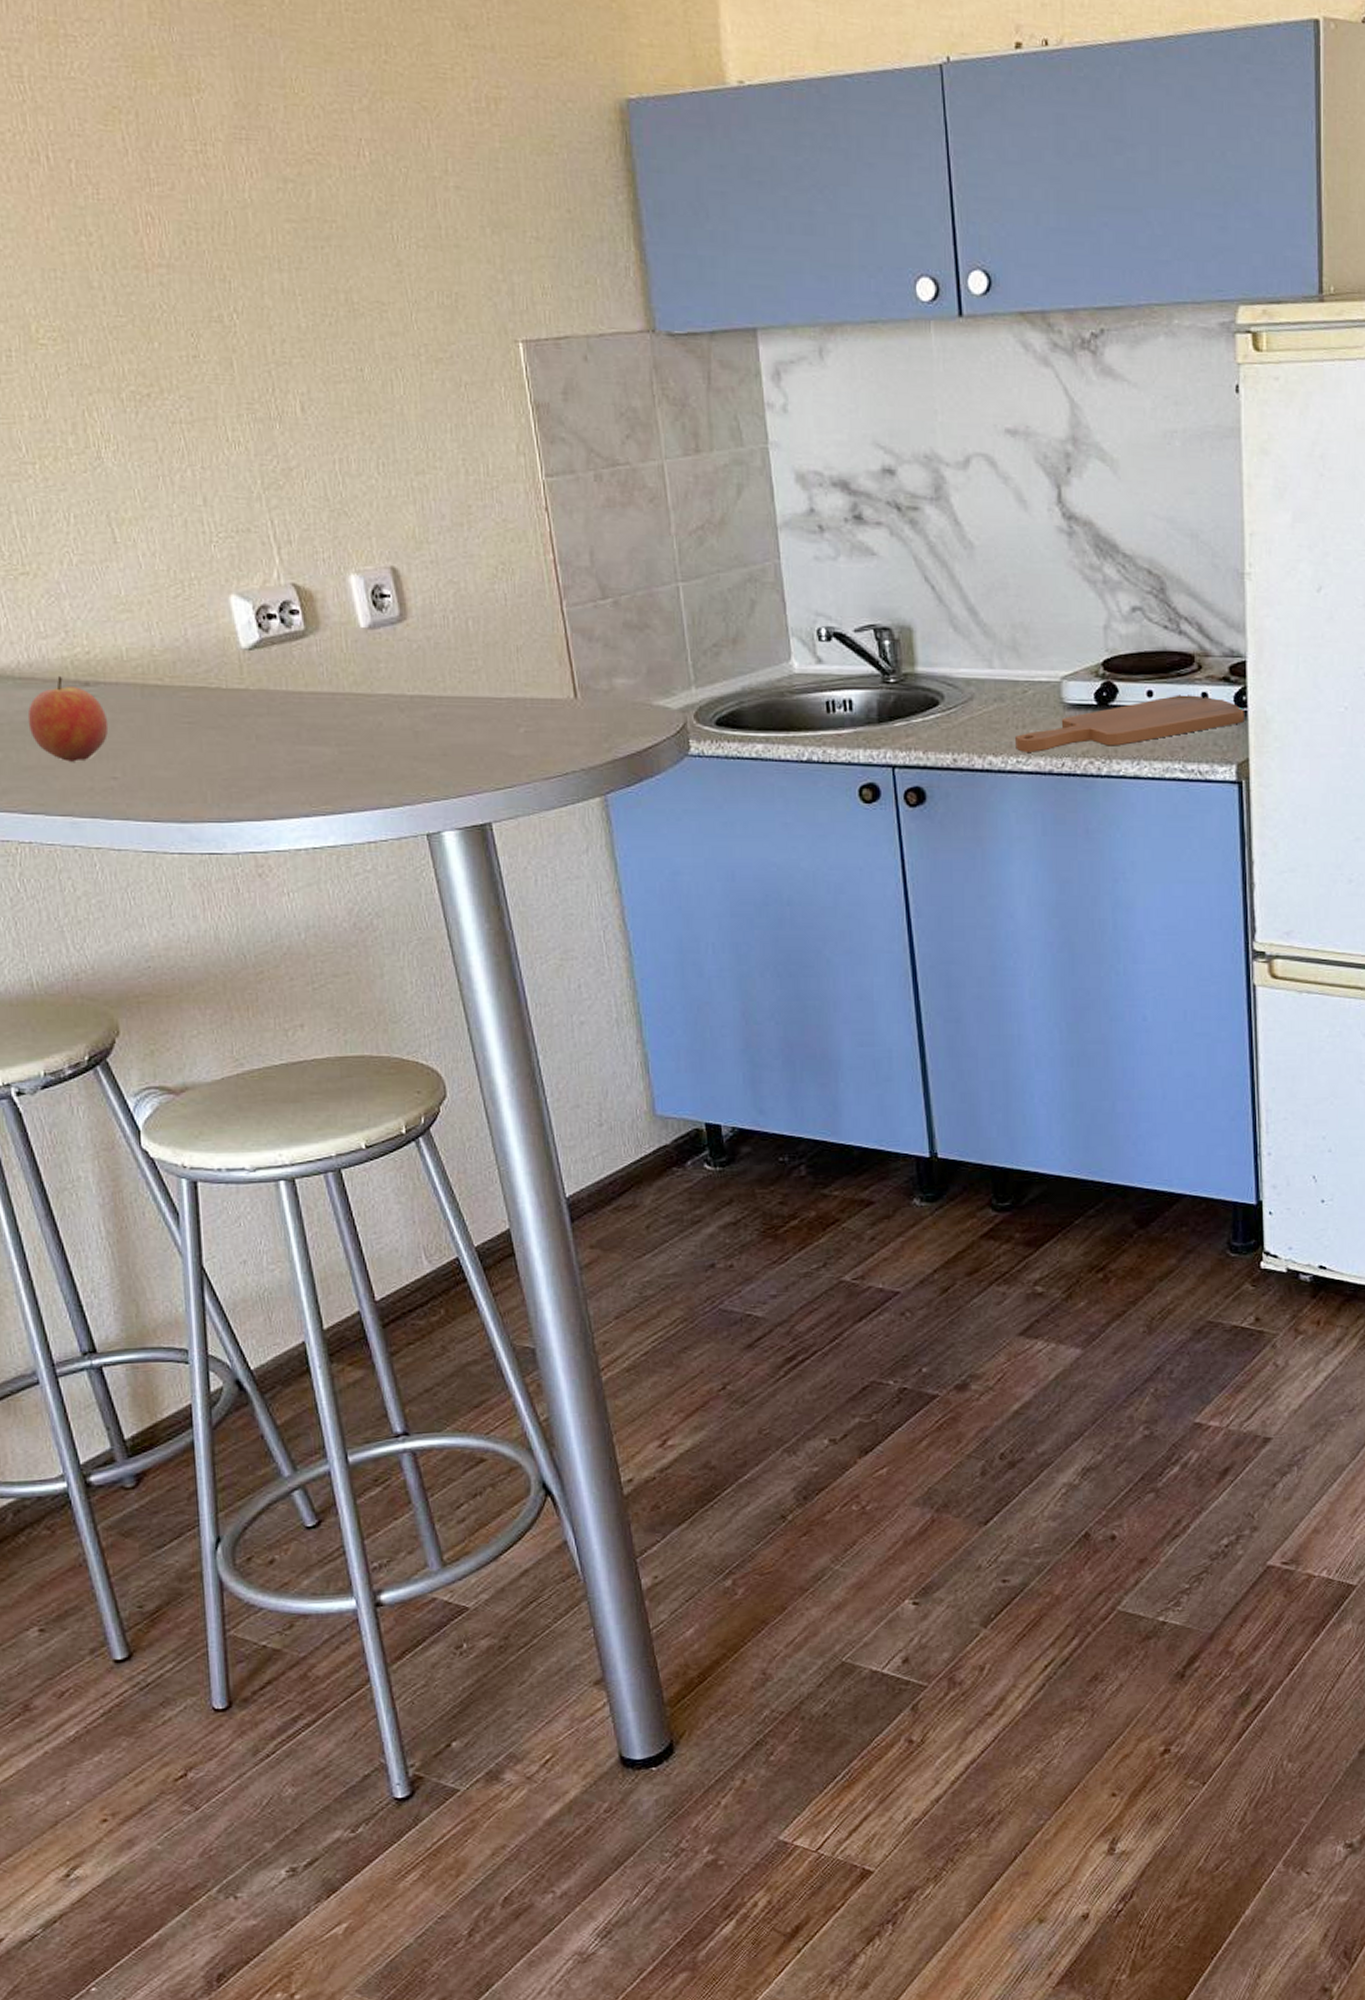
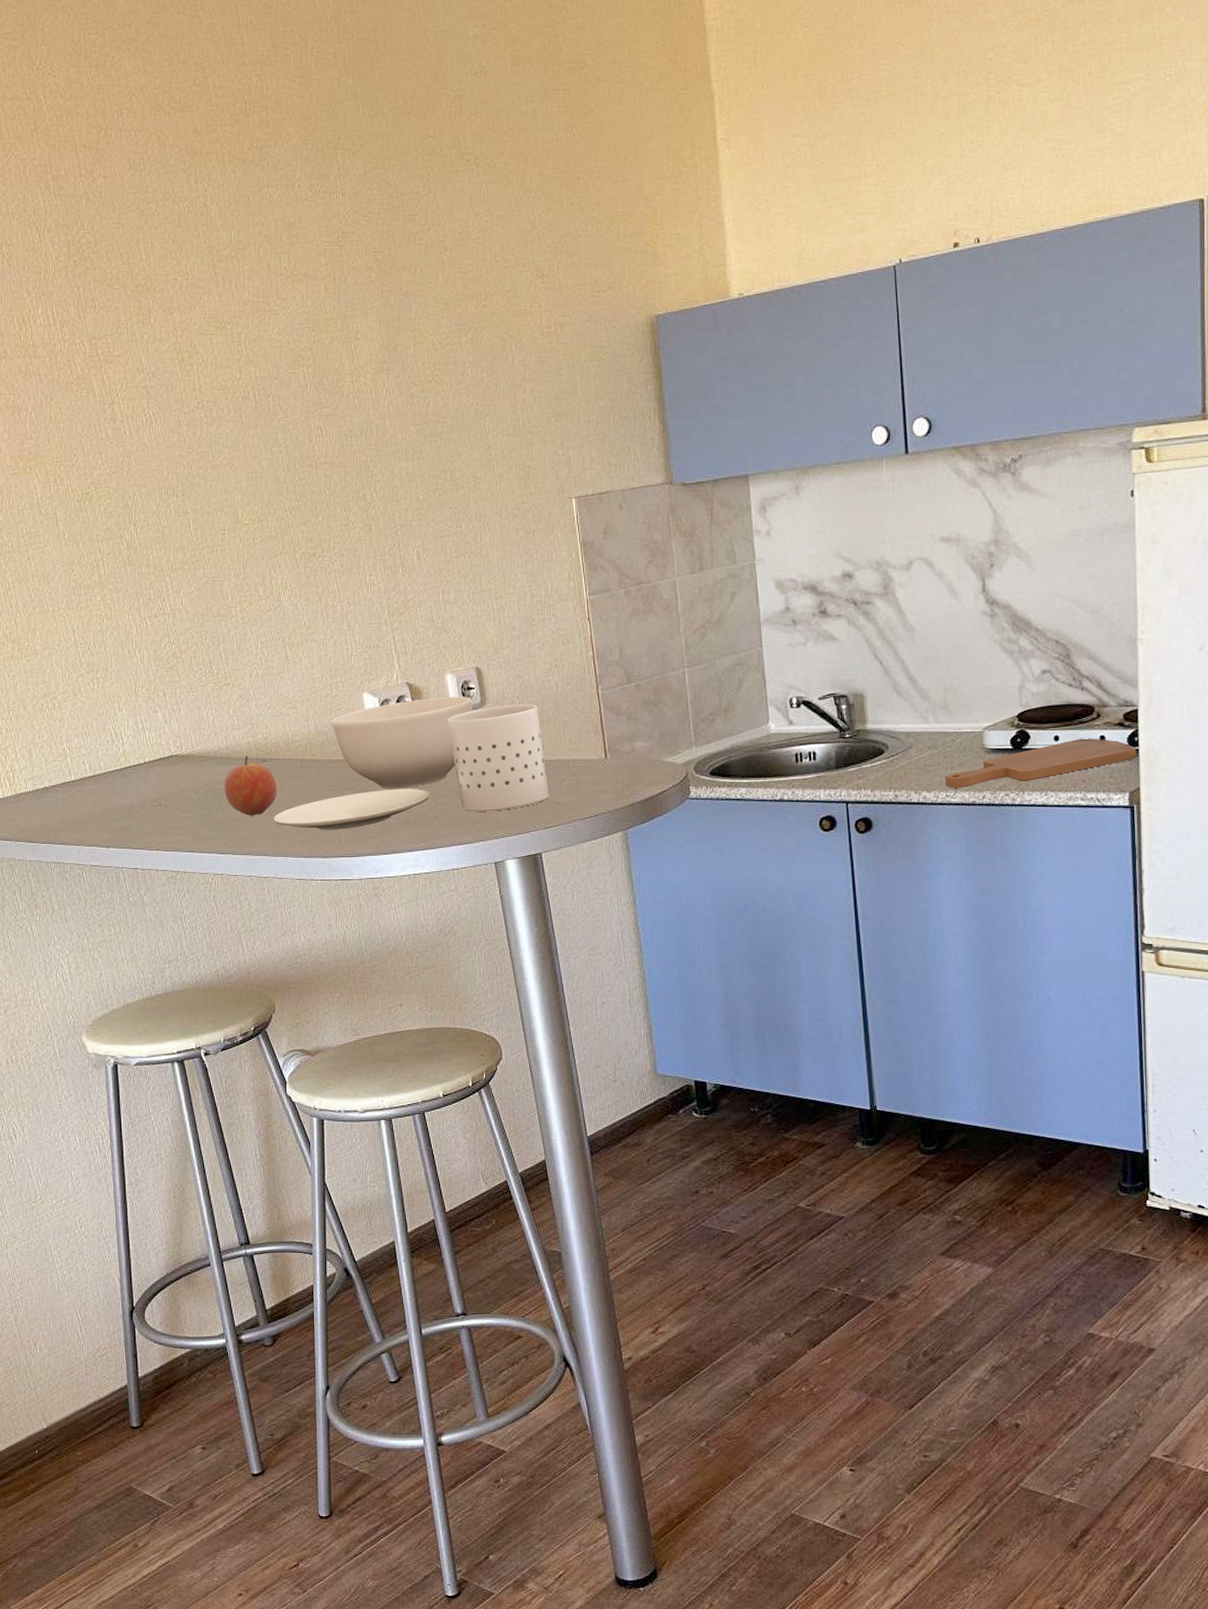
plate: none [104,730,331,785] -> present [273,788,429,830]
bowl: none [183,606,387,730] -> present [331,697,472,789]
mug: none [353,620,500,765] -> present [447,704,550,812]

